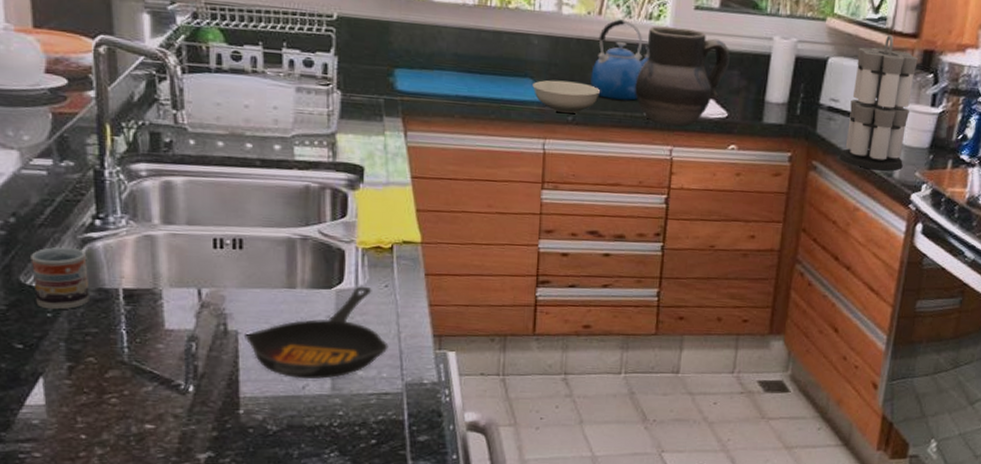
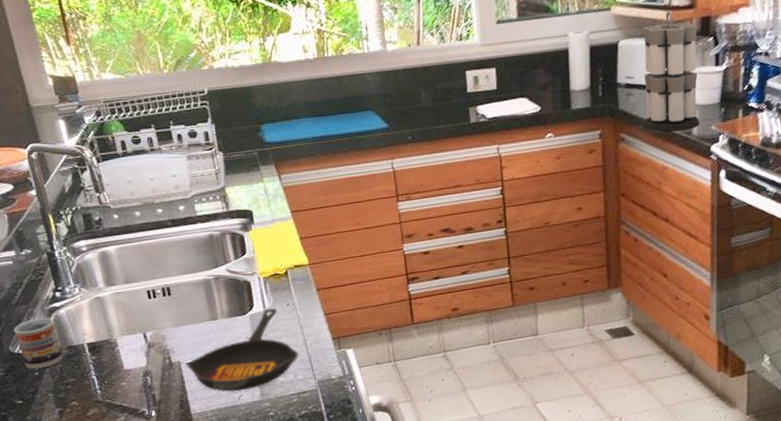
bowl: present [532,80,601,114] -> none [374,106,431,135]
kettle: present [590,19,649,101] -> none [420,45,466,115]
ceramic jug: present [634,26,730,128] -> none [457,41,535,129]

